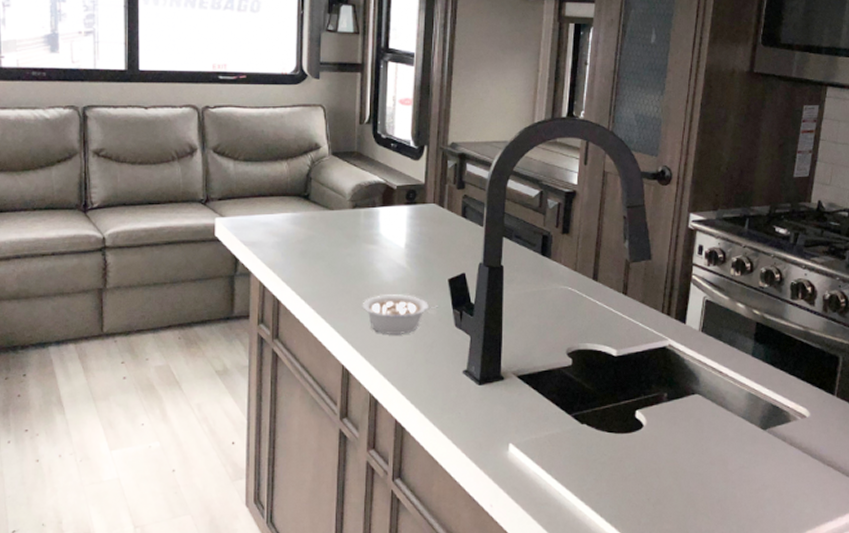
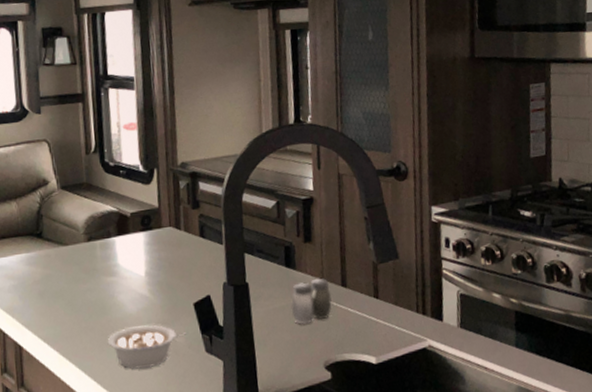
salt and pepper shaker: none [541,269,583,312] -> present [291,278,332,326]

